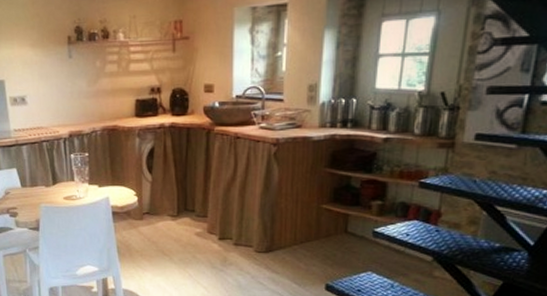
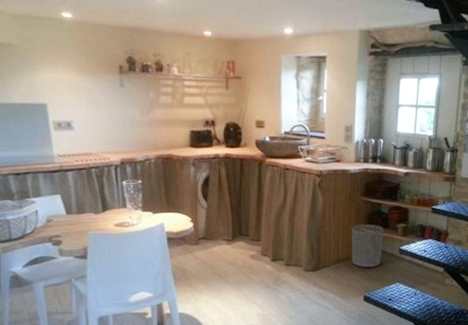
waste bin: none [312,200,354,251] -> present [352,224,384,267]

